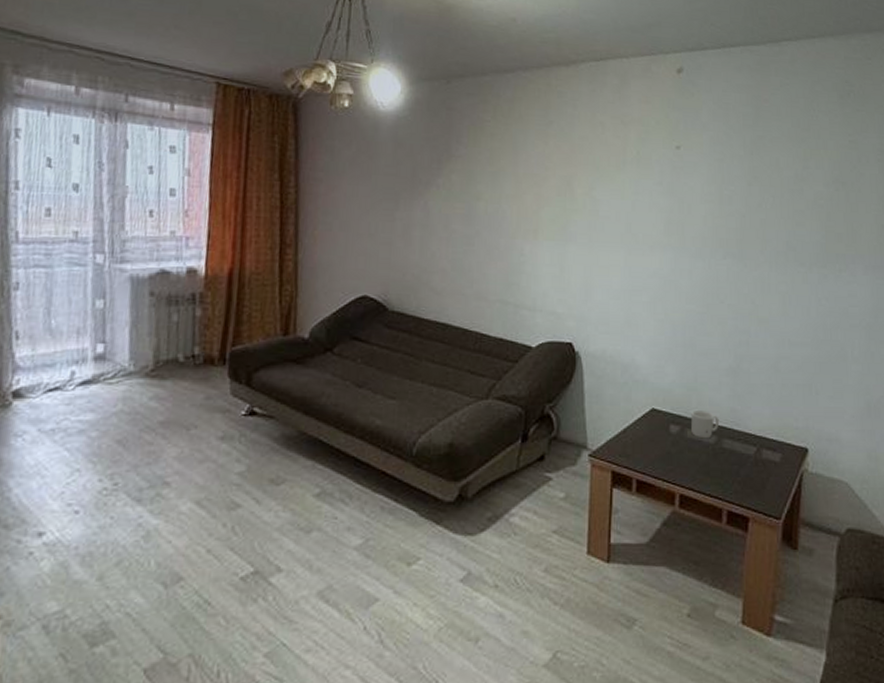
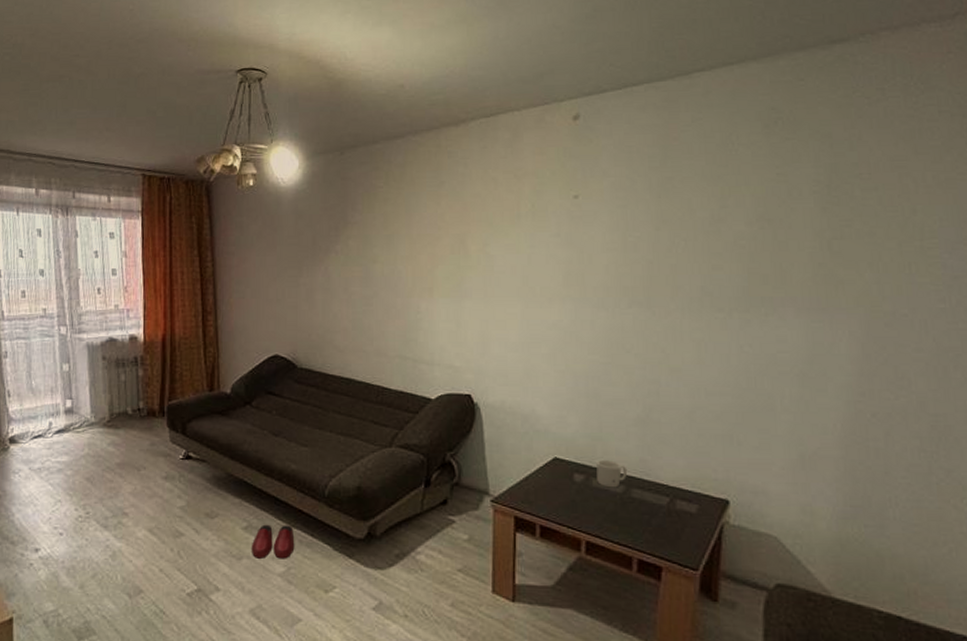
slippers: none [324,489,375,530] -> present [252,524,295,559]

